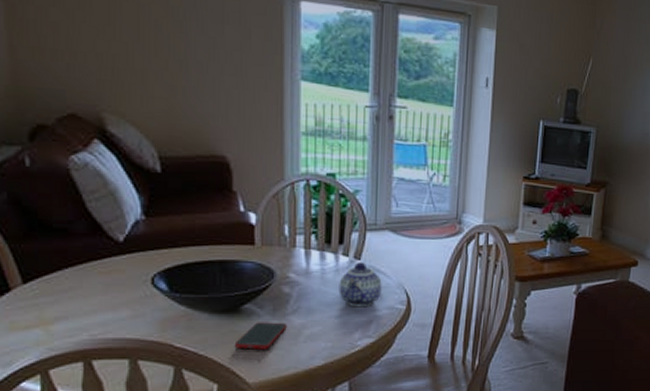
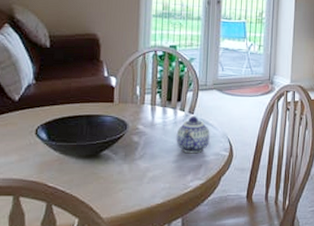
cell phone: present [234,322,287,350] -> none [93,166,135,189]

